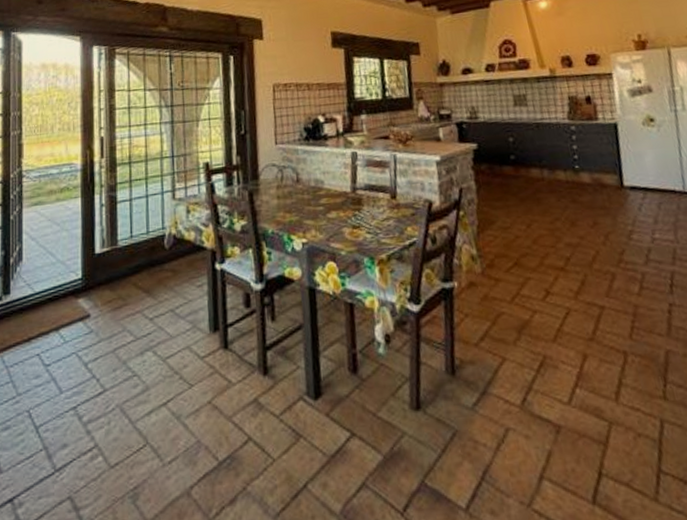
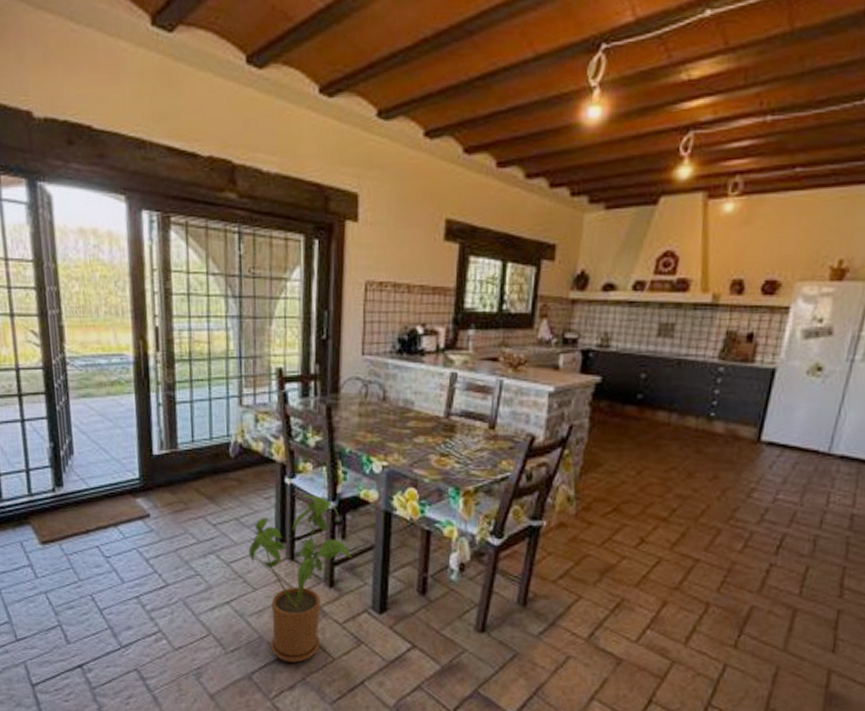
house plant: none [183,278,282,470] -> present [248,495,352,663]

